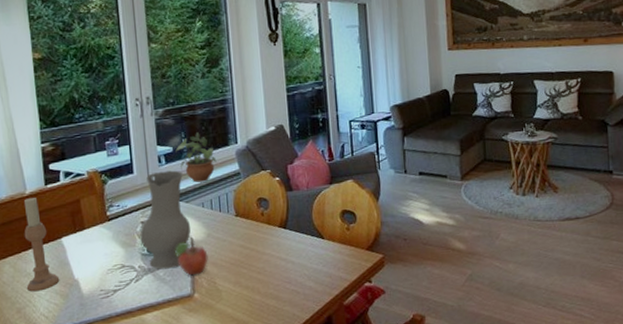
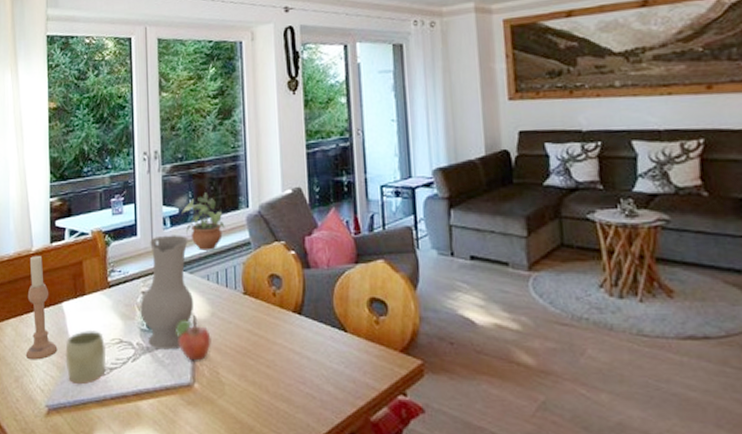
mug: none [68,259,110,308] -> present [65,329,106,385]

